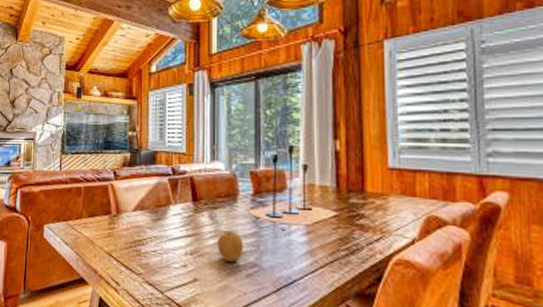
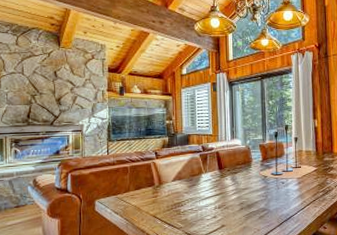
fruit: present [218,230,243,263] -> none [238,188,257,210]

